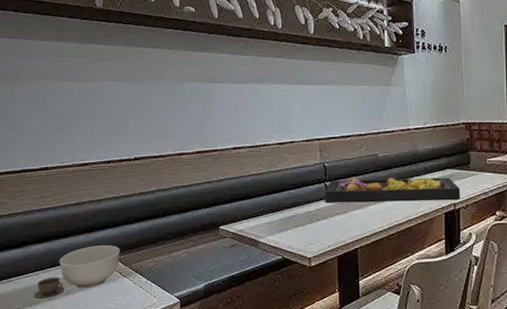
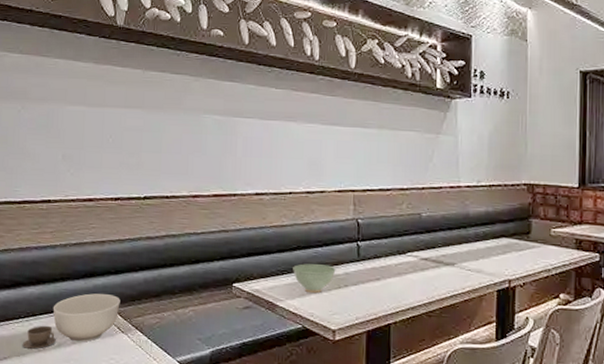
bowl: none [271,204,308,229] -> present [293,264,336,294]
food tray: present [325,177,461,203] -> none [356,238,518,275]

